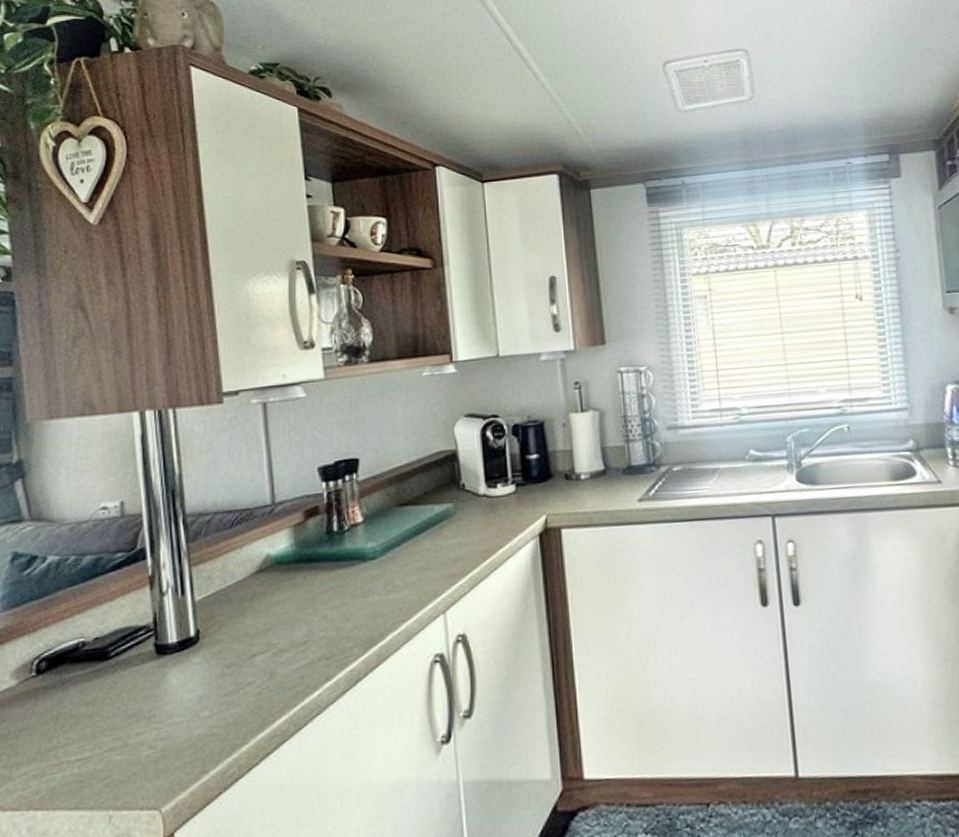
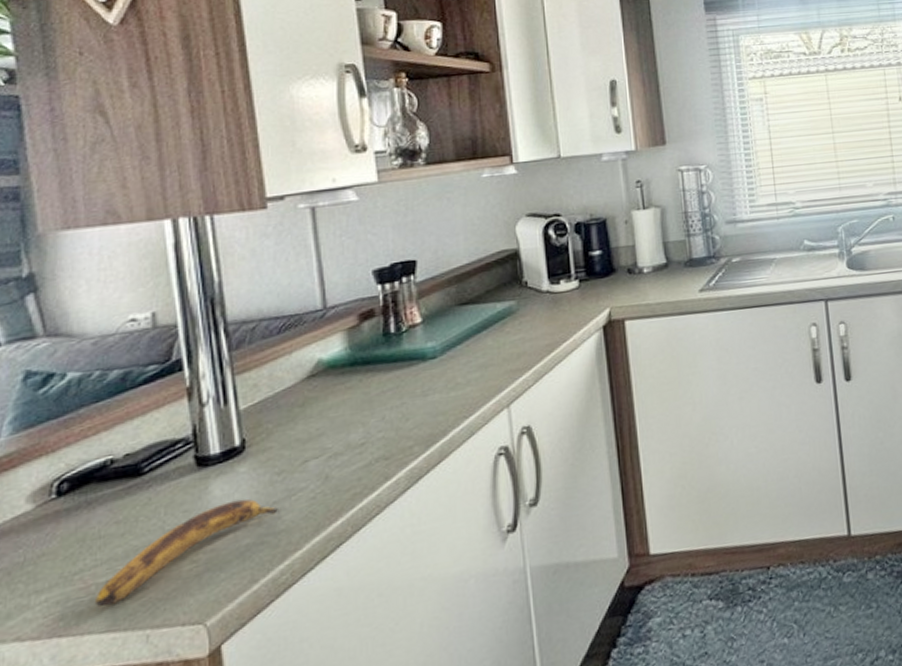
banana: none [67,689,227,785] -> present [96,499,278,608]

